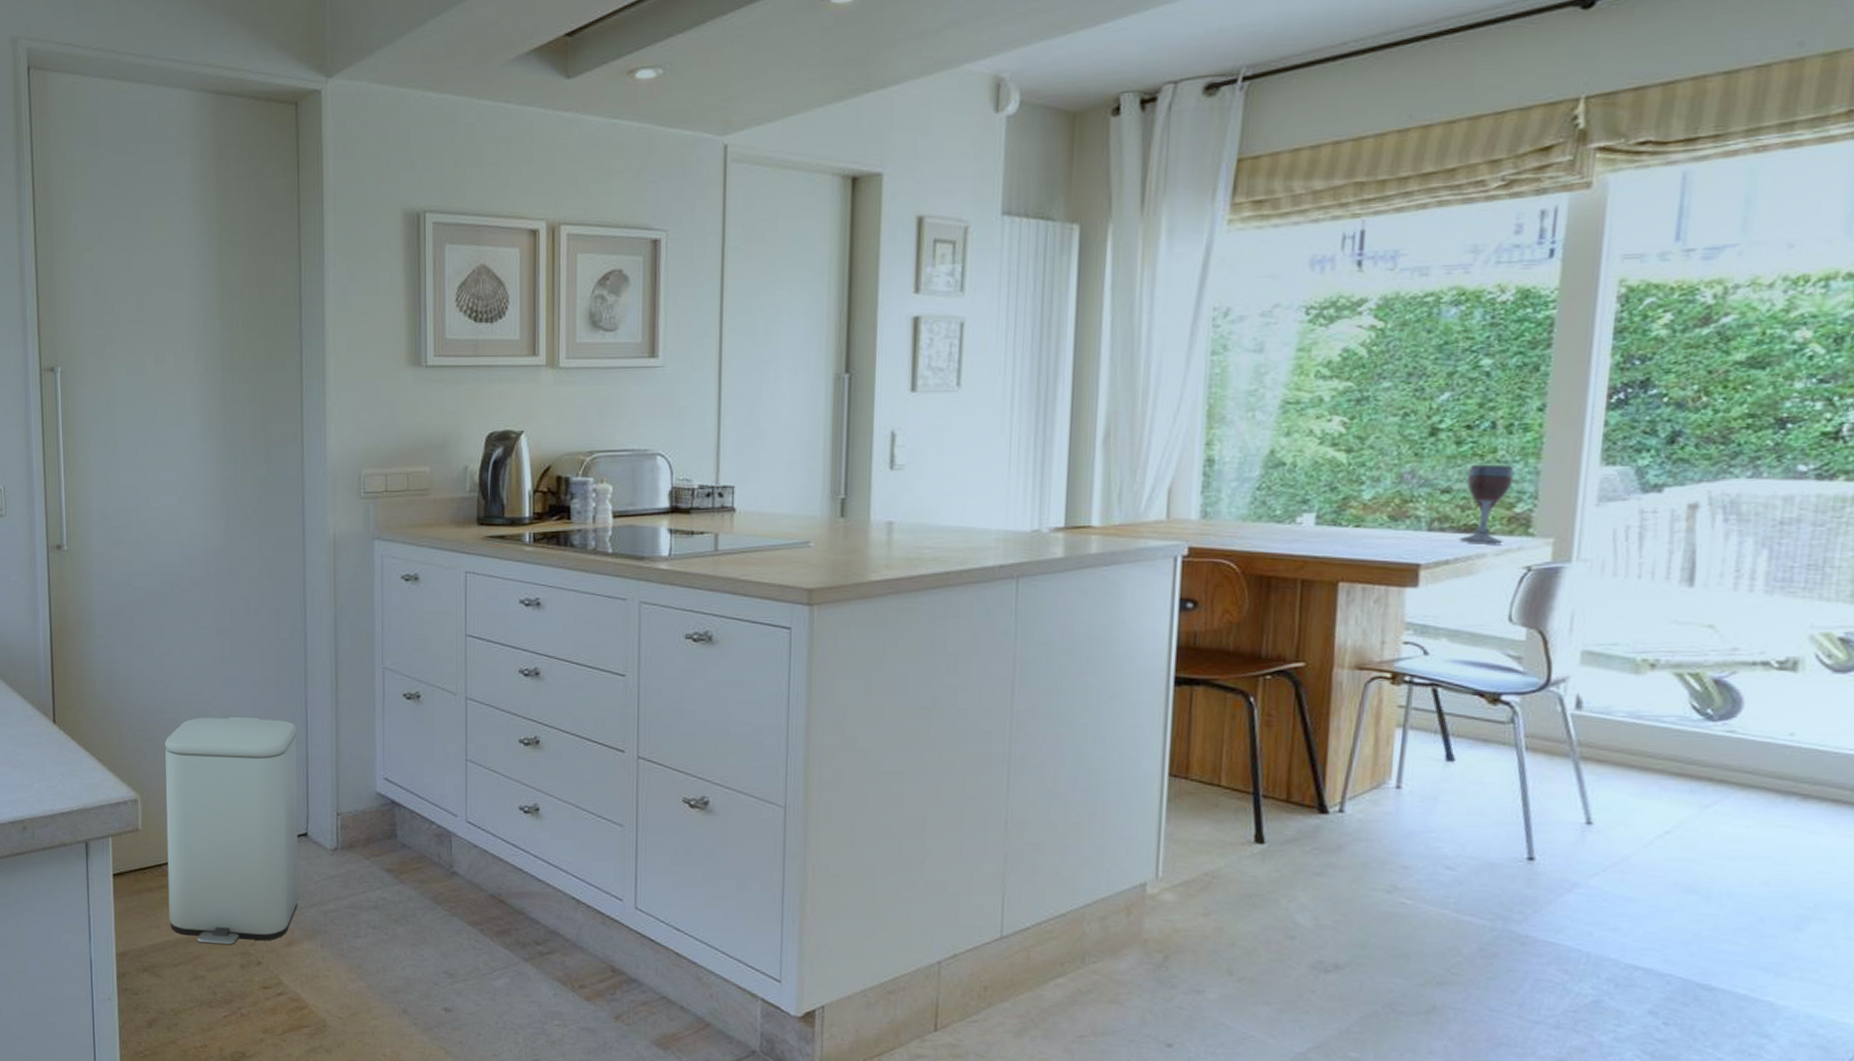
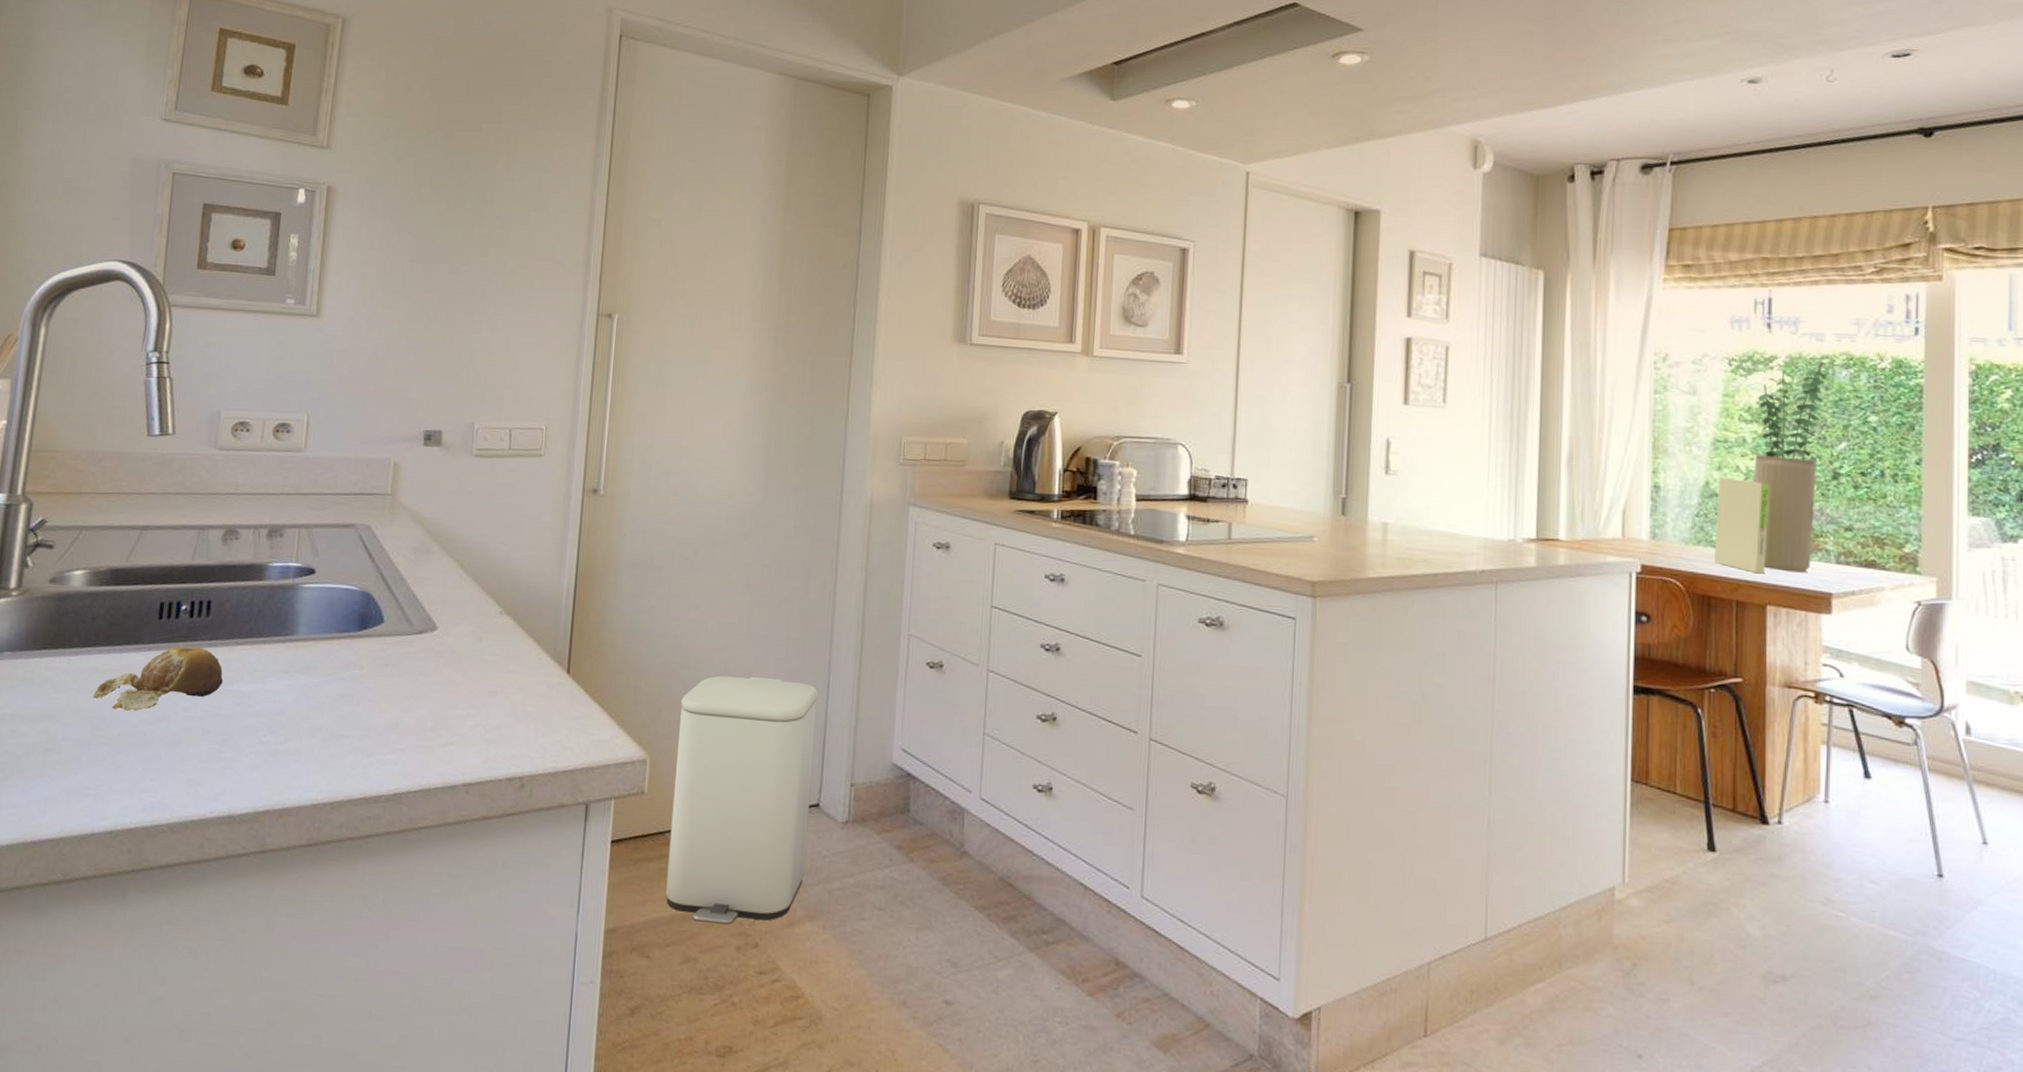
book: none [1276,444,1351,548] -> present [1713,478,1770,574]
vase: none [1330,299,1430,544] -> present [1753,361,1827,573]
cup: present [1459,464,1515,544] -> none [1862,507,1902,580]

